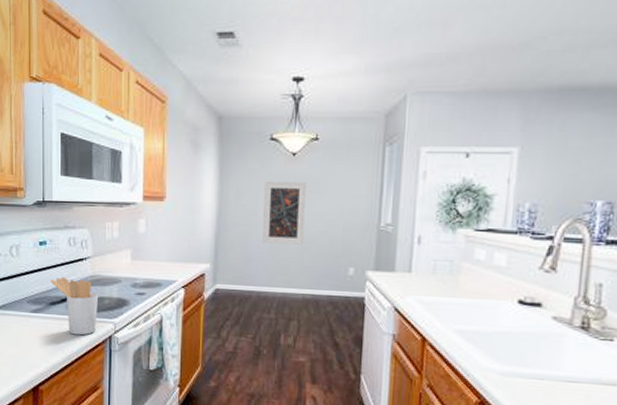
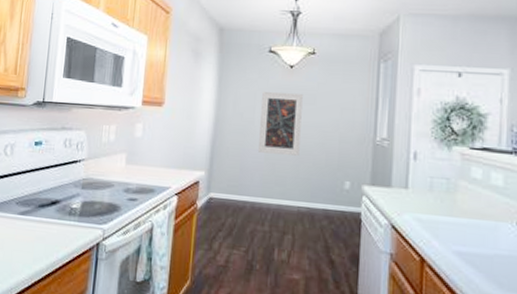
utensil holder: present [50,277,99,336] -> none [42,178,90,241]

